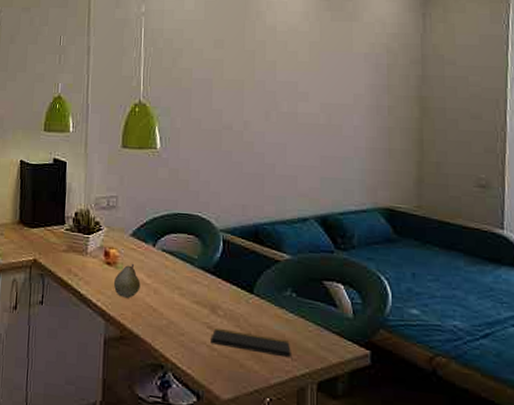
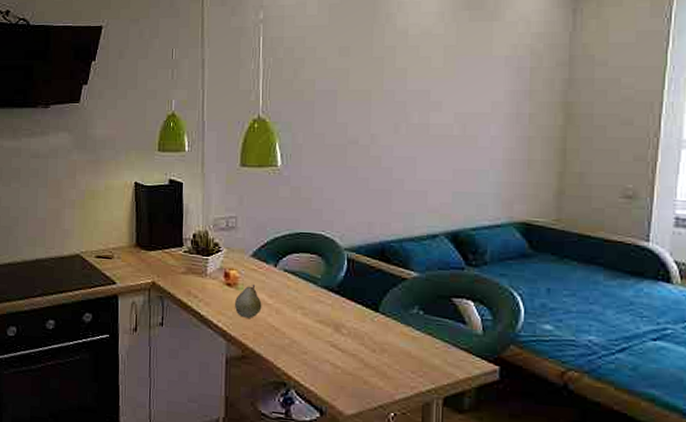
notepad: present [210,327,293,367] -> none [334,346,418,383]

